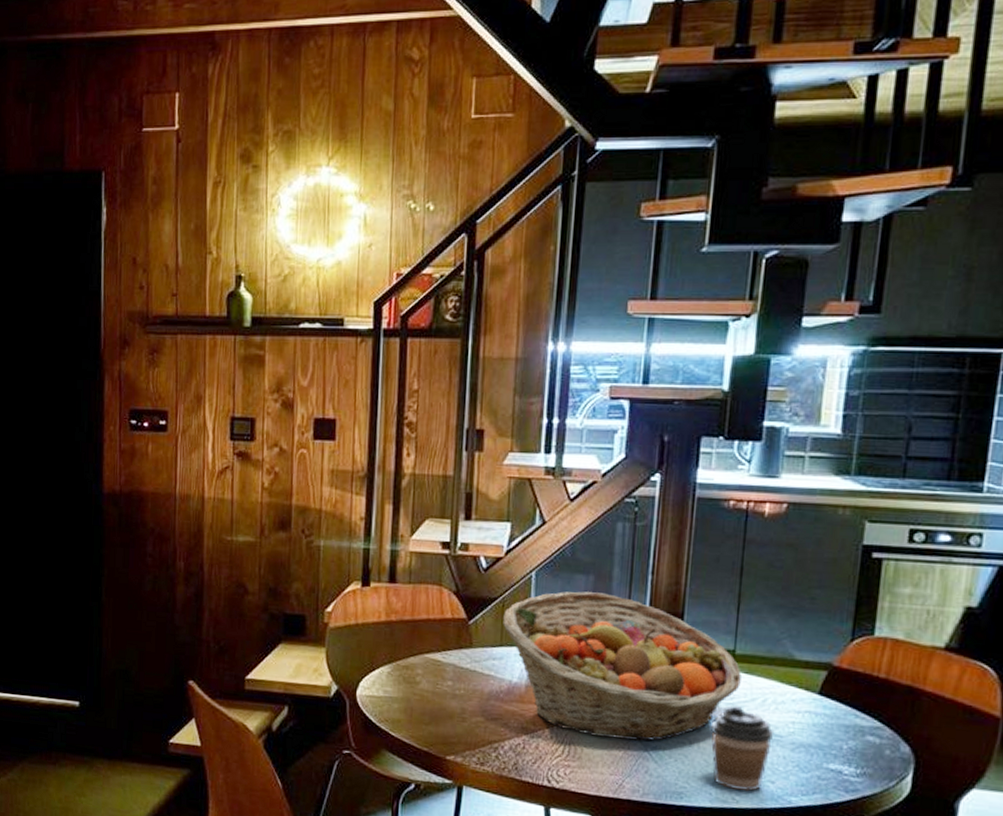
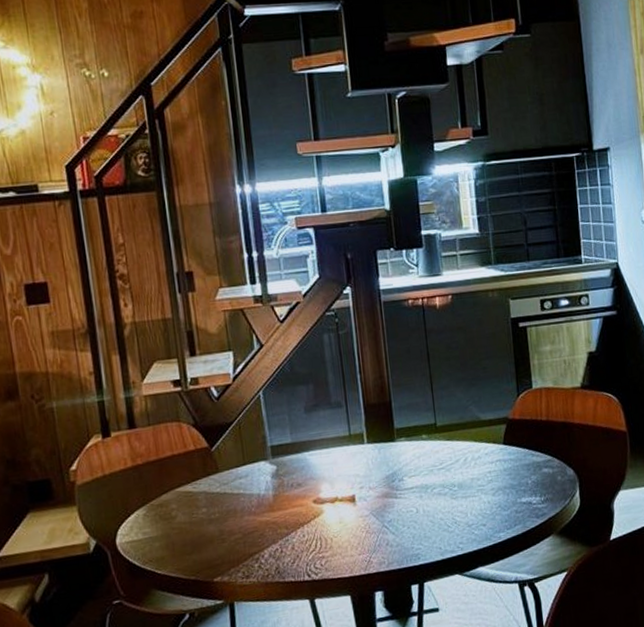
fruit basket: present [503,591,742,741] -> none [241,397,446,526]
coffee cup: present [711,705,774,792] -> none [430,469,478,540]

